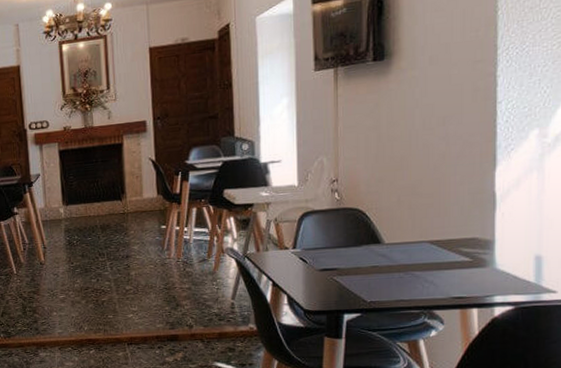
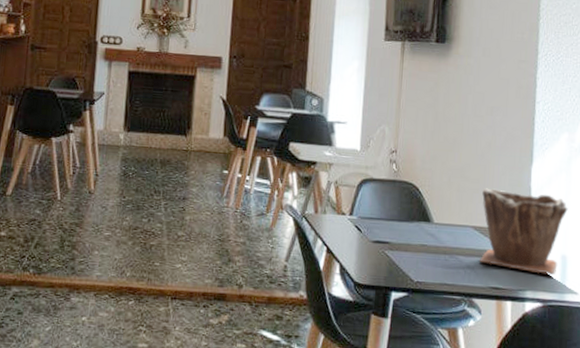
plant pot: none [438,196,542,278] -> present [480,188,568,276]

